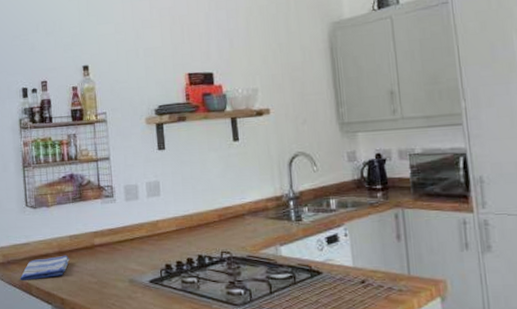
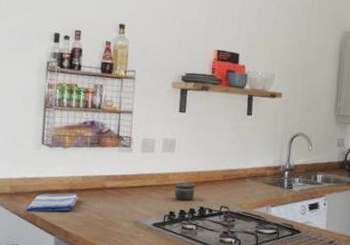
jar: none [167,228,190,251] -> present [174,182,196,201]

